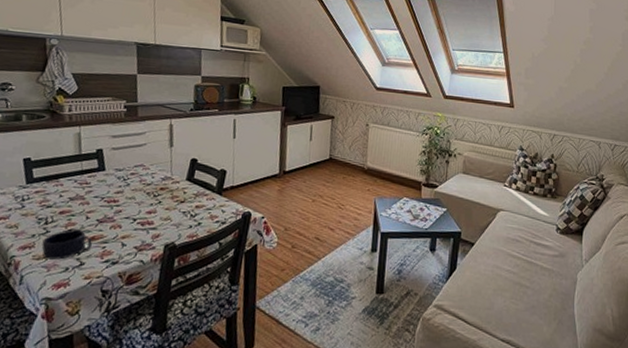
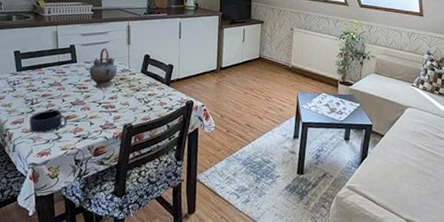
teapot: none [120,151,157,201] -> present [89,47,117,89]

